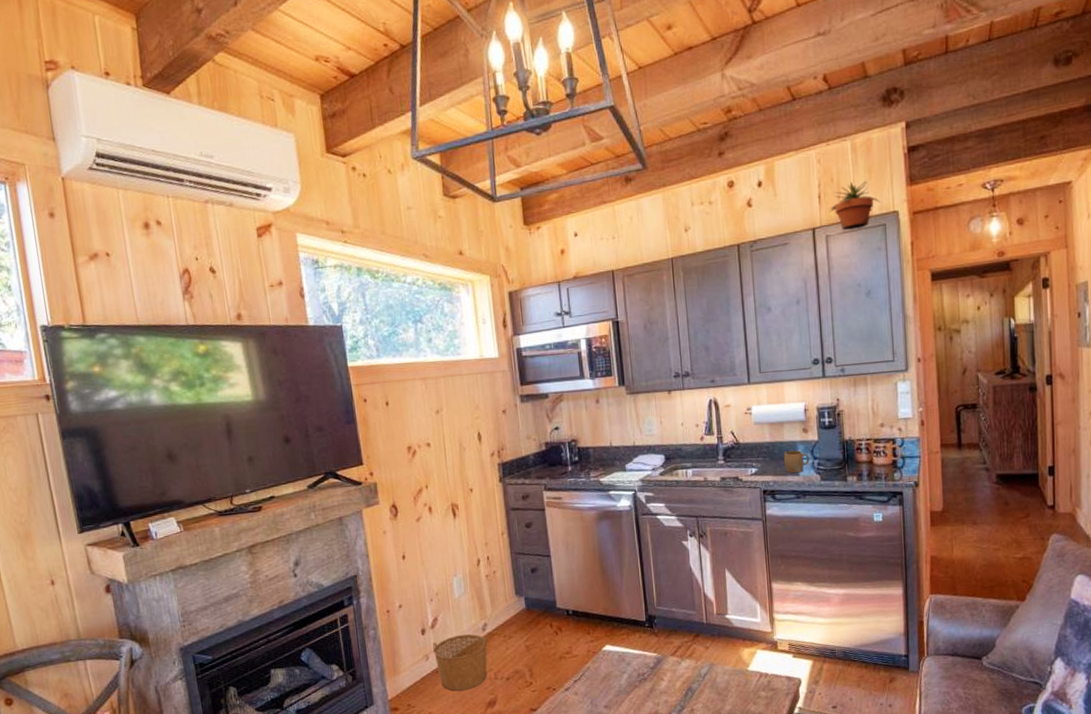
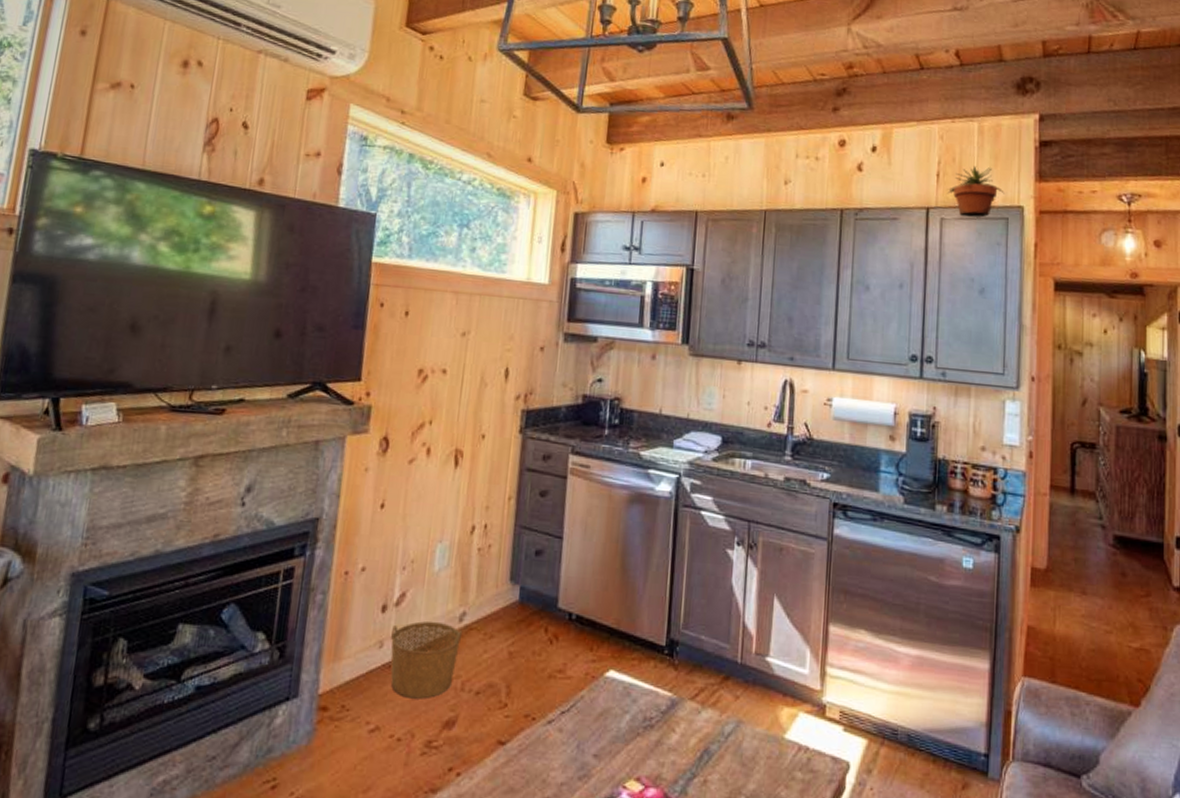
mug: present [783,450,809,473] -> none [862,458,893,489]

